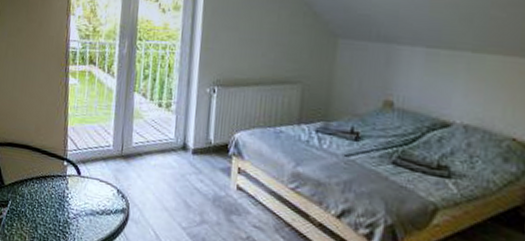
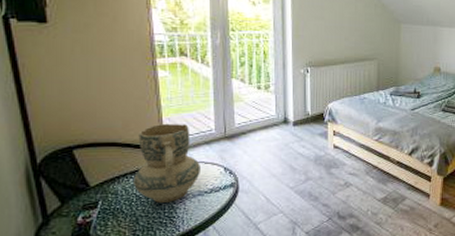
ceramic jug: none [37,132,96,216] -> present [132,123,200,203]

